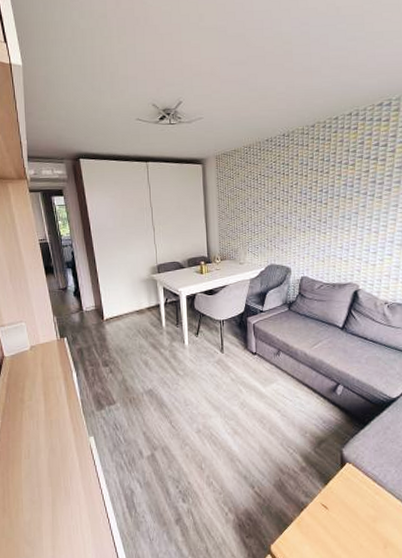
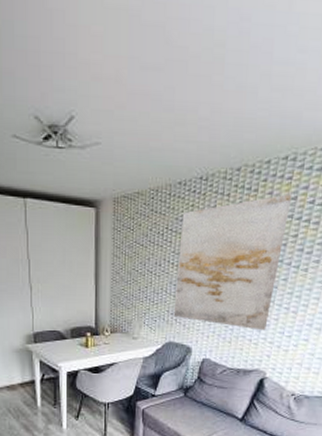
wall art: none [271,140,360,250] -> present [173,194,292,331]

